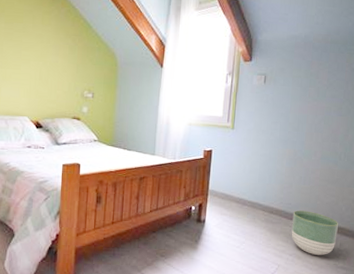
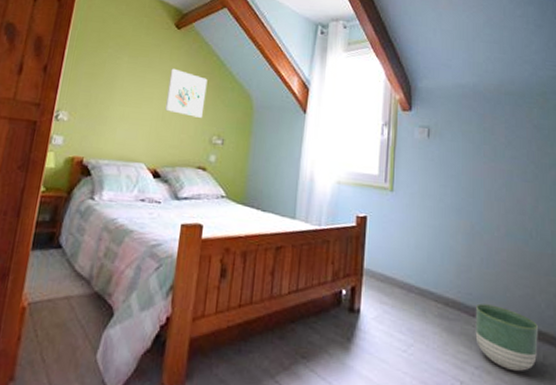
wall art: none [42,32,77,76] -> present [165,68,208,118]

